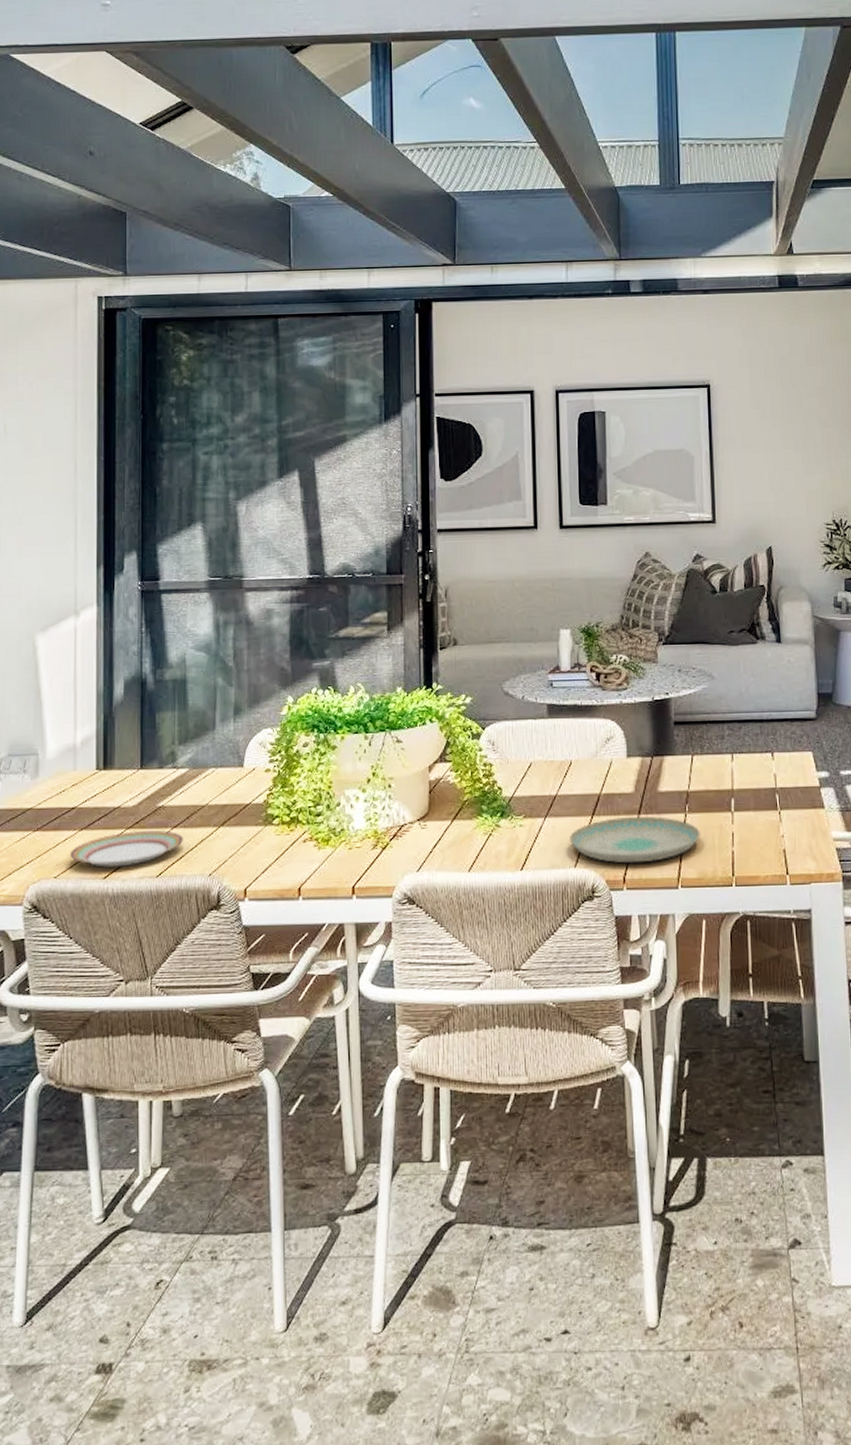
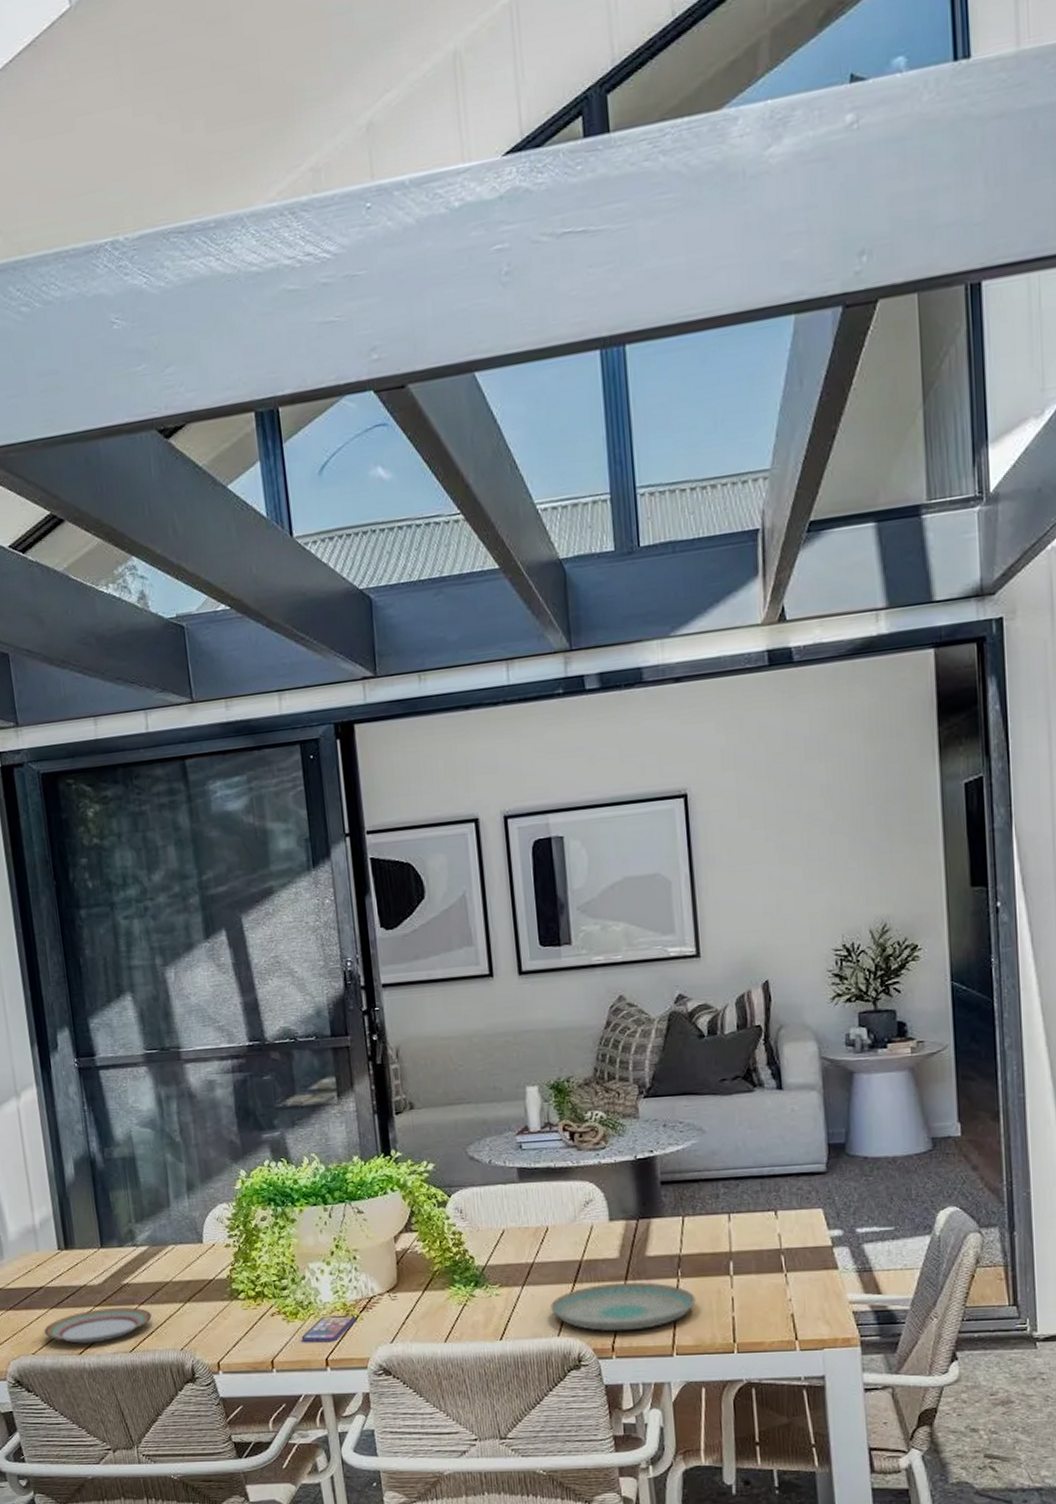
smartphone: none [330,842,385,870] -> present [301,1315,356,1343]

